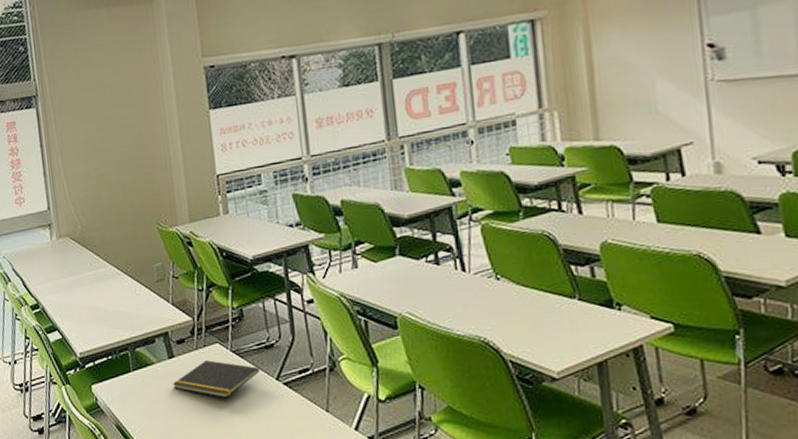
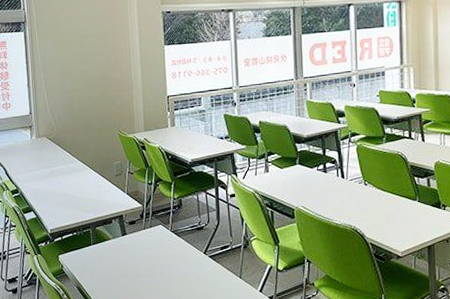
notepad: present [172,360,260,399] -> none [124,238,192,267]

